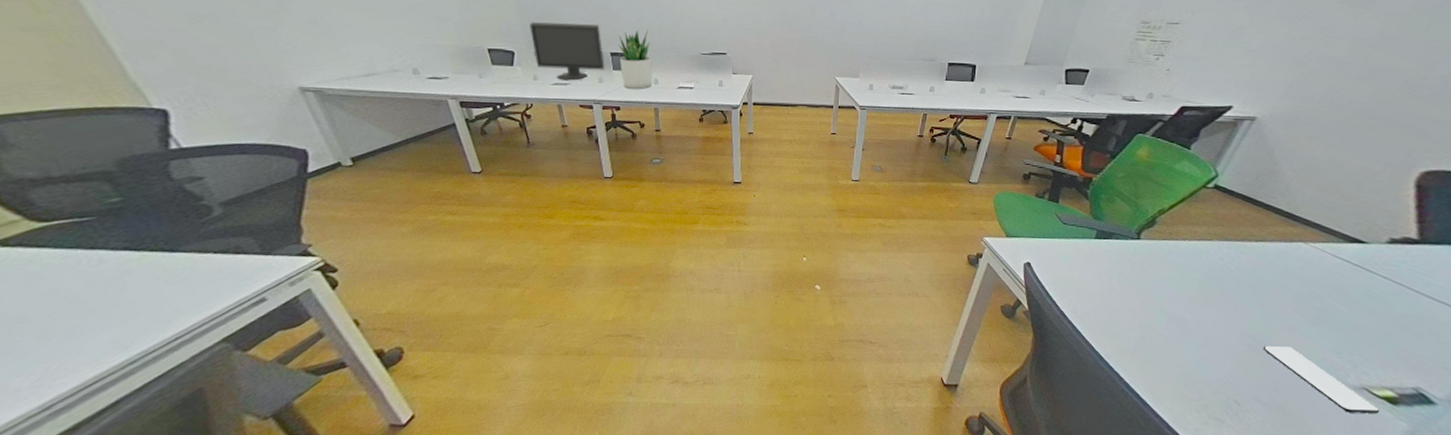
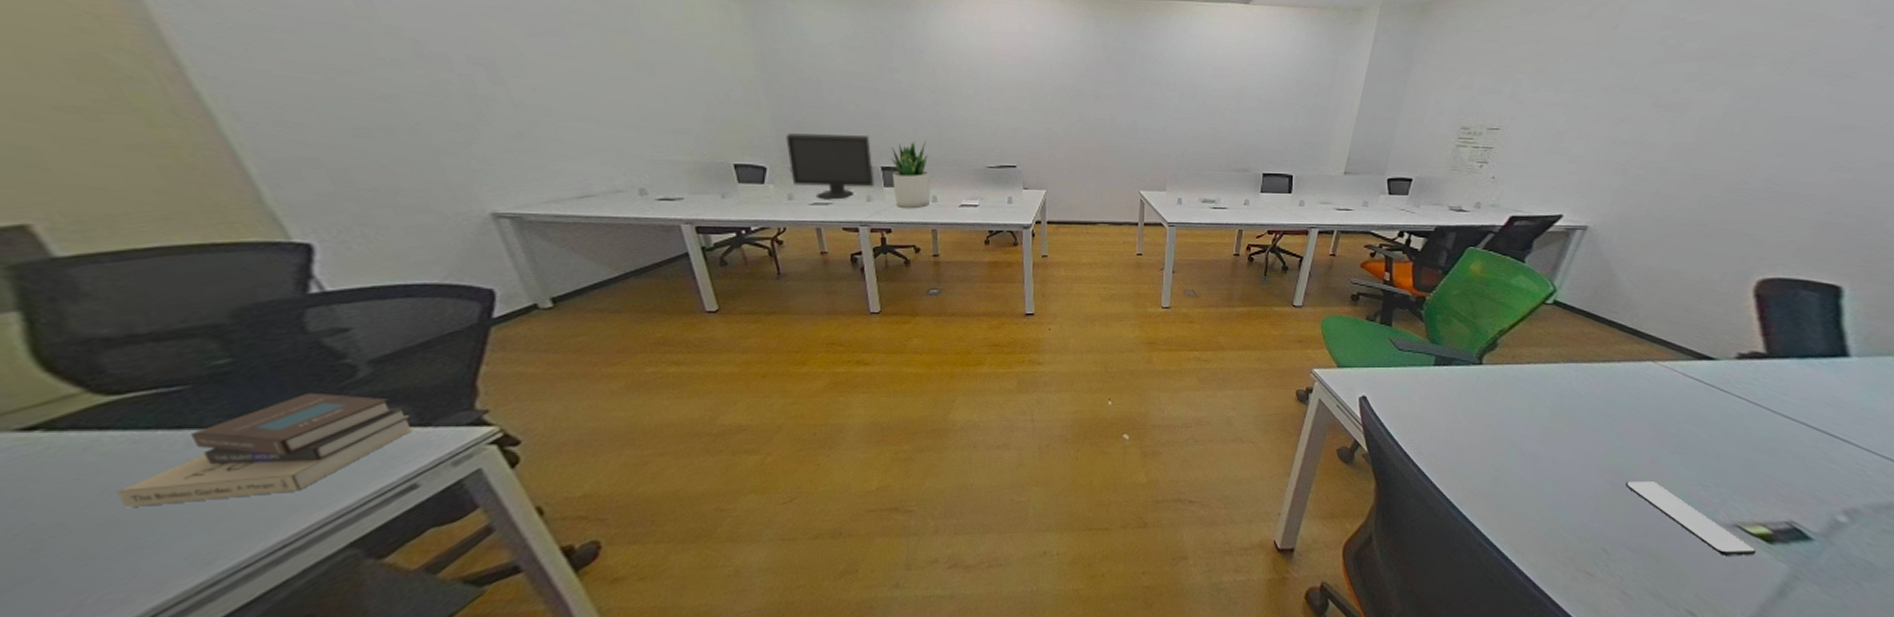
books: none [57,225,259,305] -> present [117,392,415,507]

